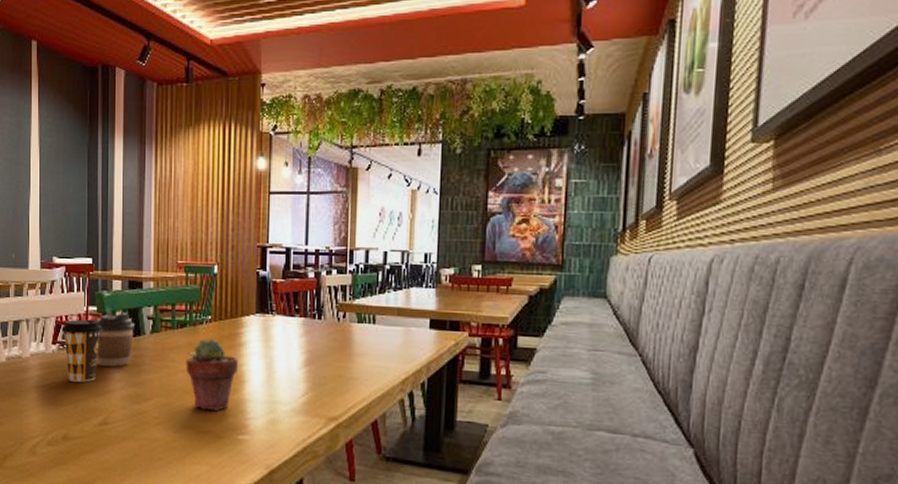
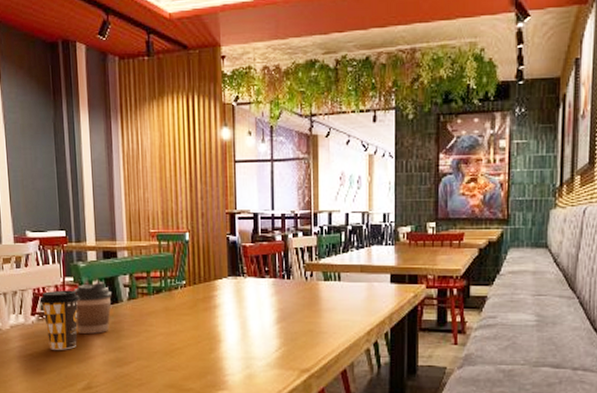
potted succulent: present [185,339,238,411] -> none [163,303,214,369]

